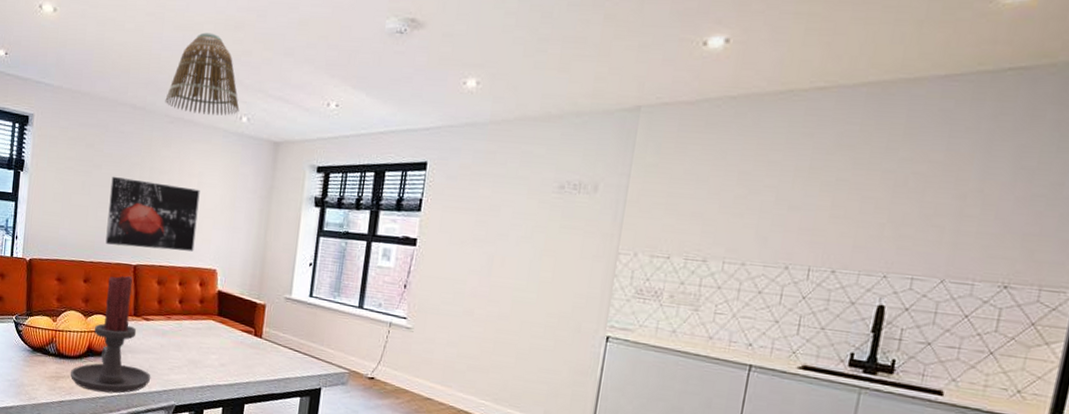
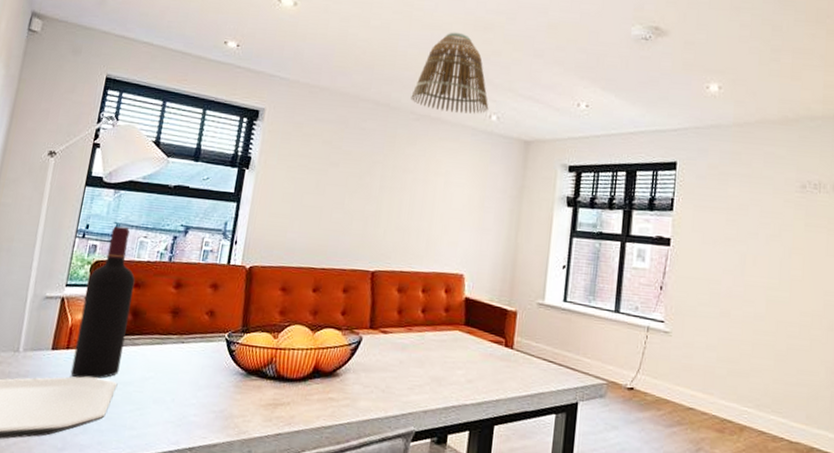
candle holder: present [70,275,151,394] -> none [291,283,388,421]
wall art: present [105,176,200,252] -> none [340,174,447,255]

